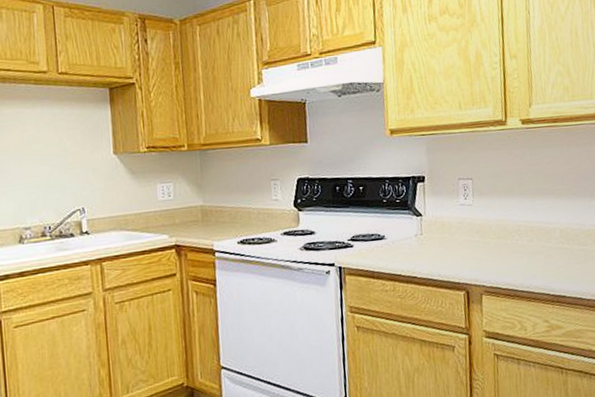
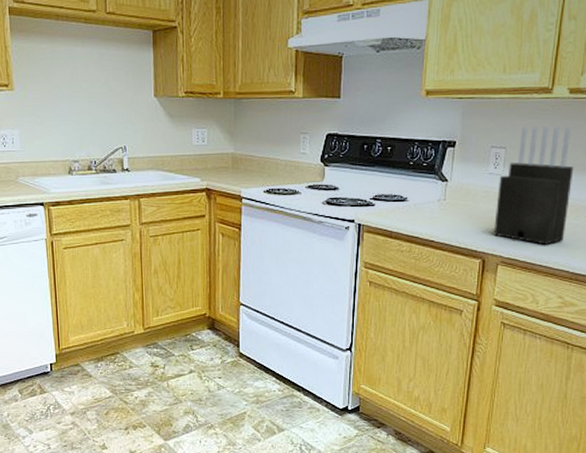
knife block: none [470,155,540,270] -> present [494,126,574,245]

